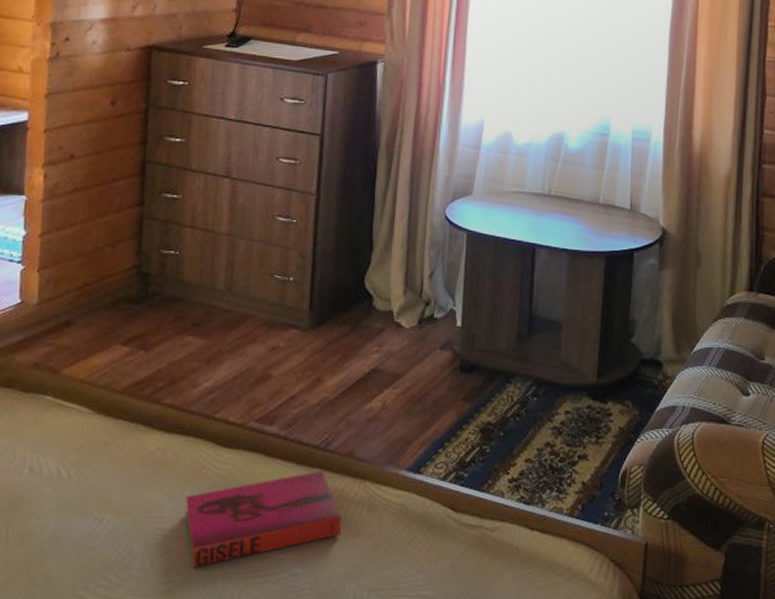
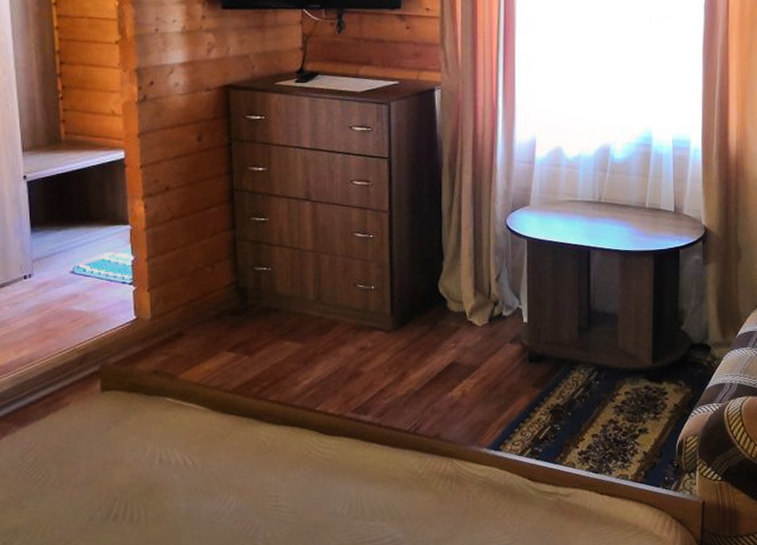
hardback book: present [185,470,342,567] -> none [297,451,434,537]

